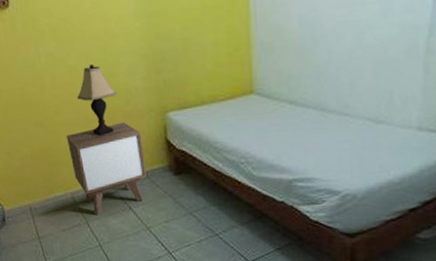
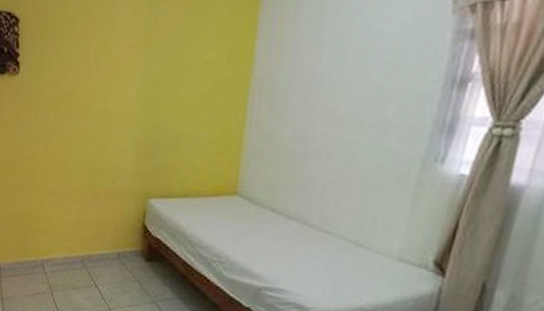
nightstand: present [65,122,147,216] -> none [47,200,121,287]
lamp: present [77,65,118,136] -> none [66,140,105,210]

